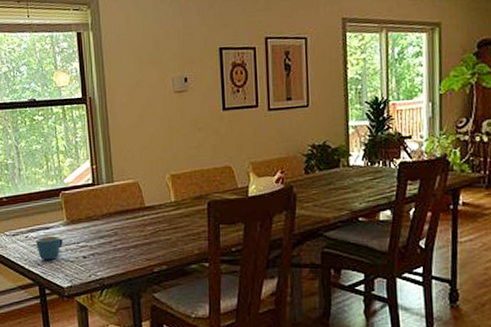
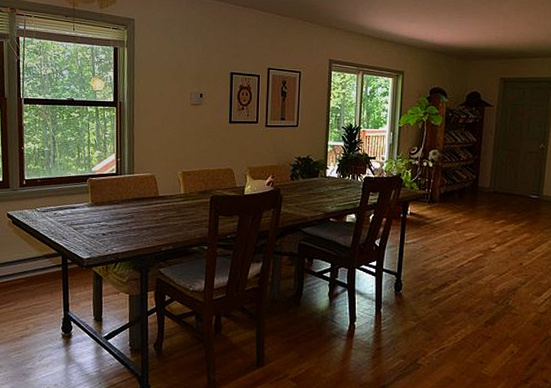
mug: present [36,236,63,260] -> none [63,214,86,235]

